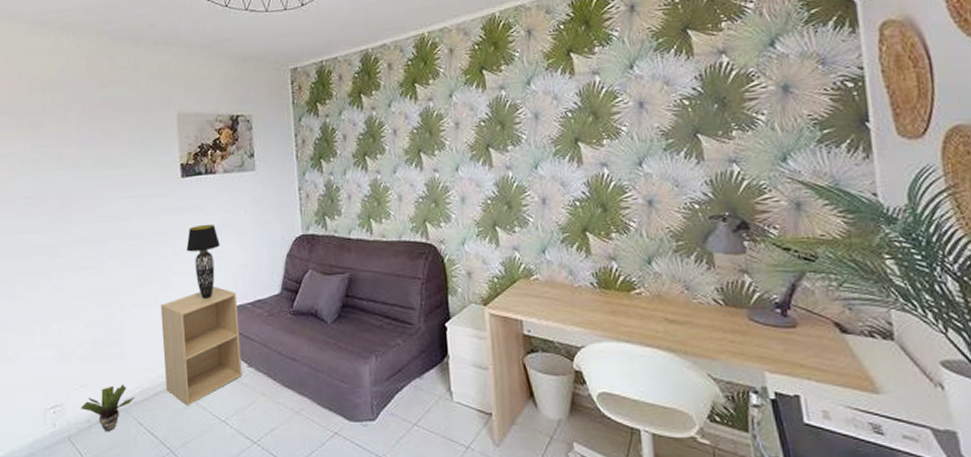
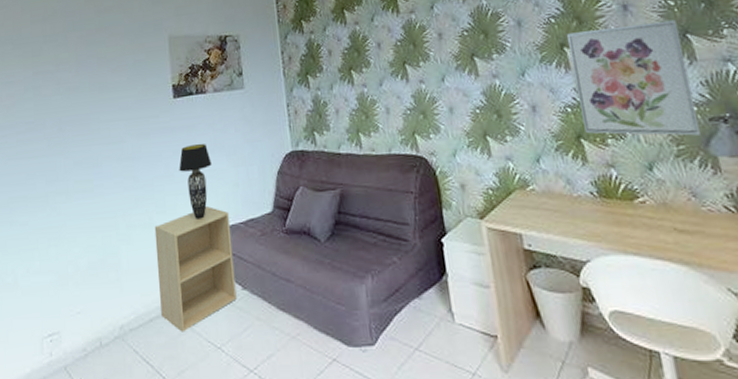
potted plant: present [80,384,135,432] -> none [76,309,130,361]
wall art: none [581,119,700,233] -> present [566,19,701,136]

